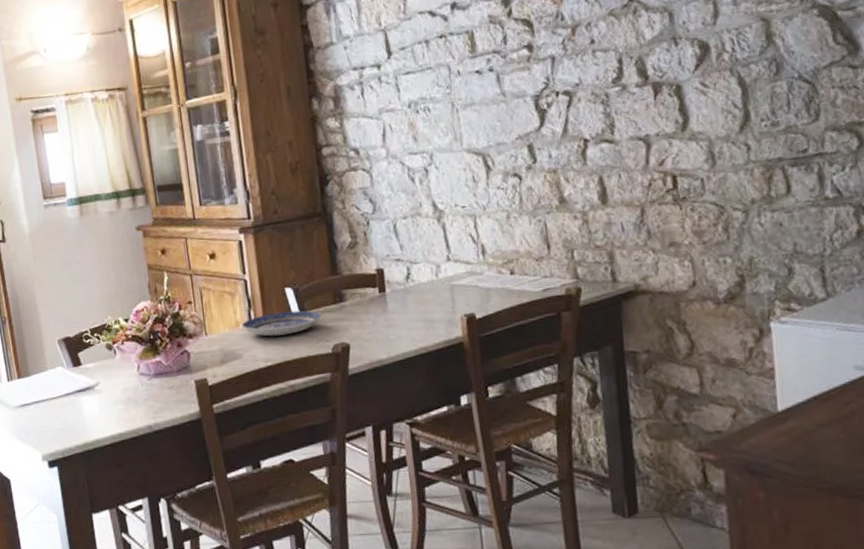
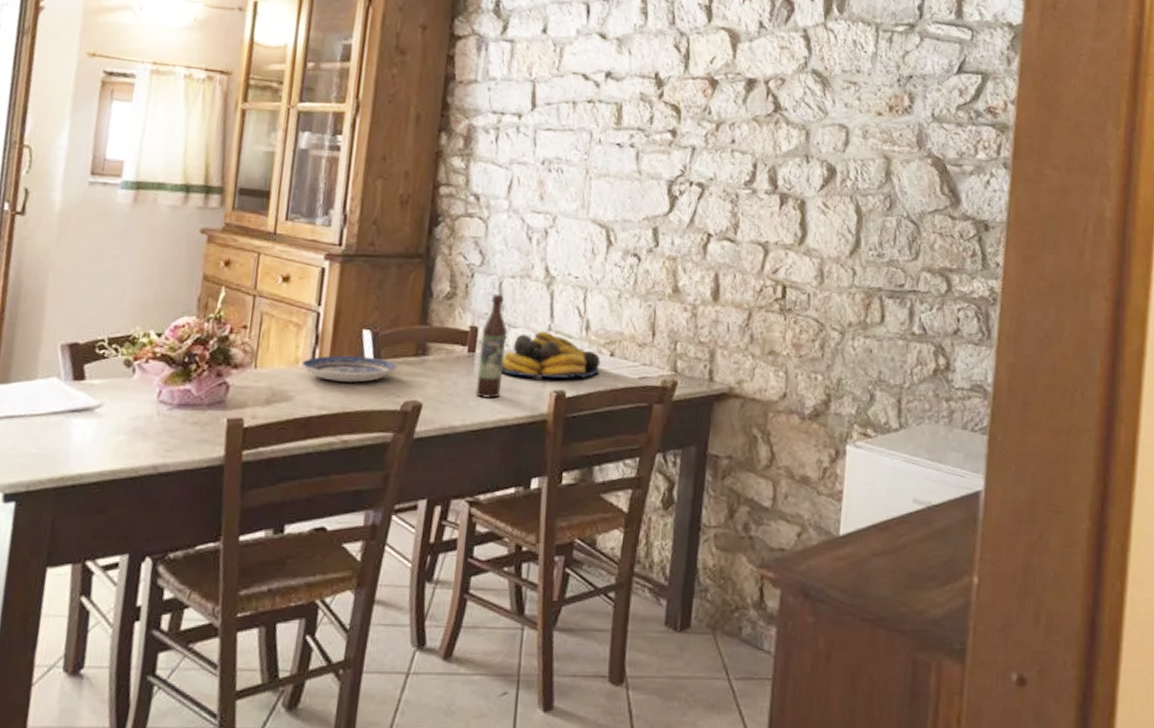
wine bottle: none [387,235,416,331] -> present [475,293,507,399]
fruit bowl: none [411,262,504,307] -> present [502,331,601,379]

